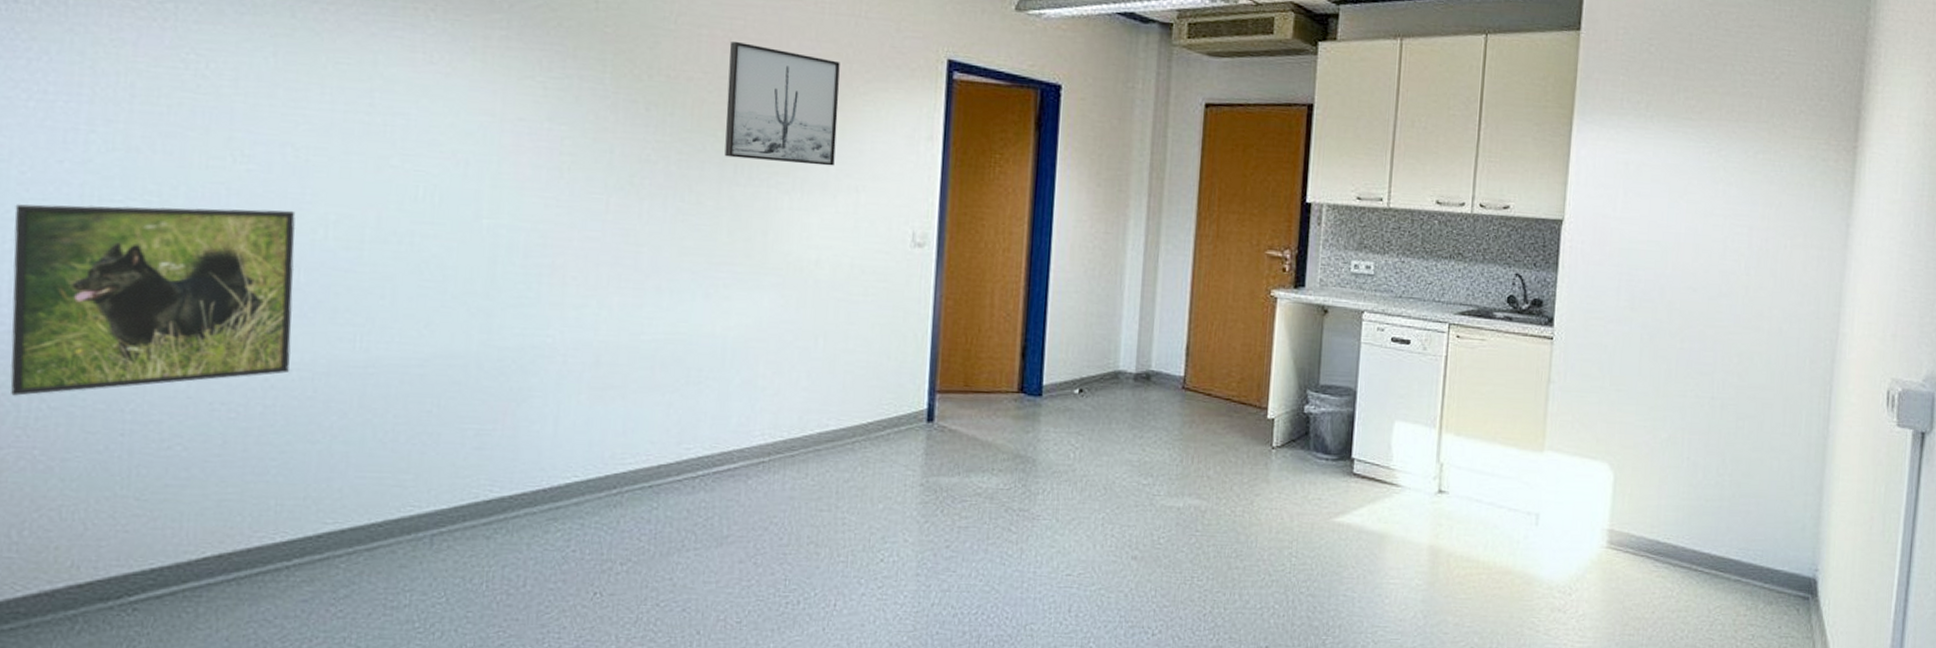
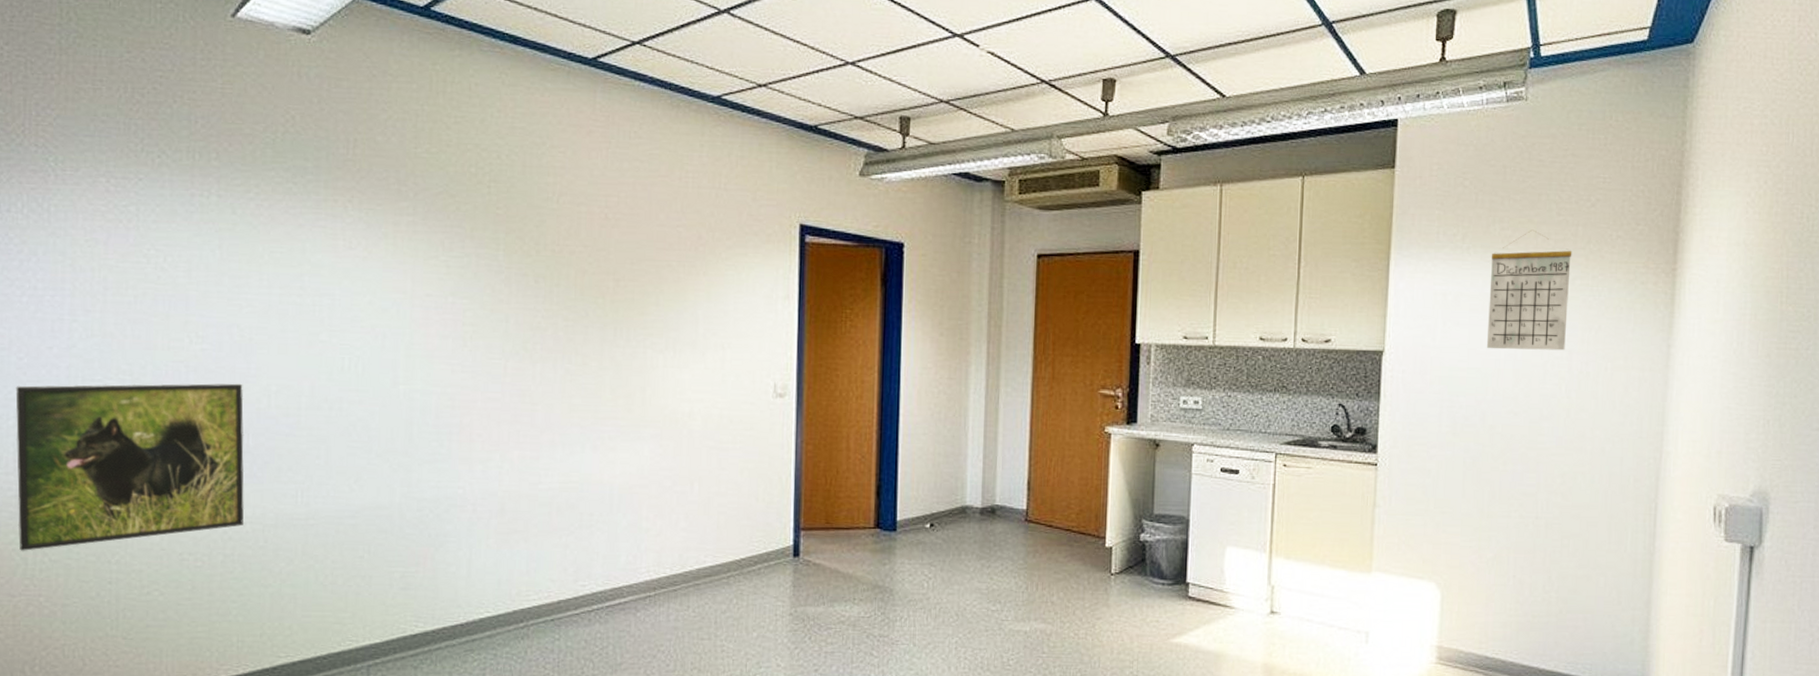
wall art: present [724,41,840,166] -> none [605,216,704,326]
calendar: none [1667,100,1756,226] -> present [1486,229,1572,351]

